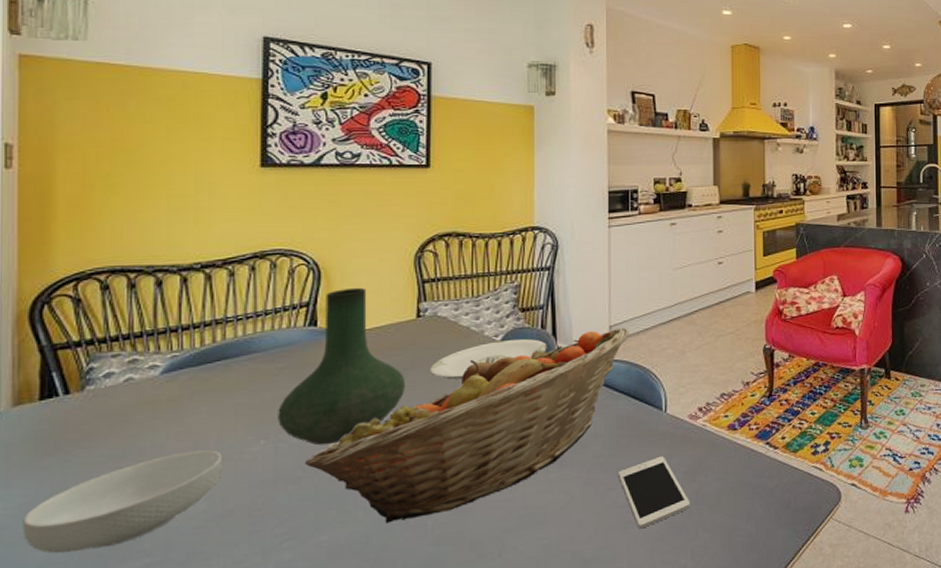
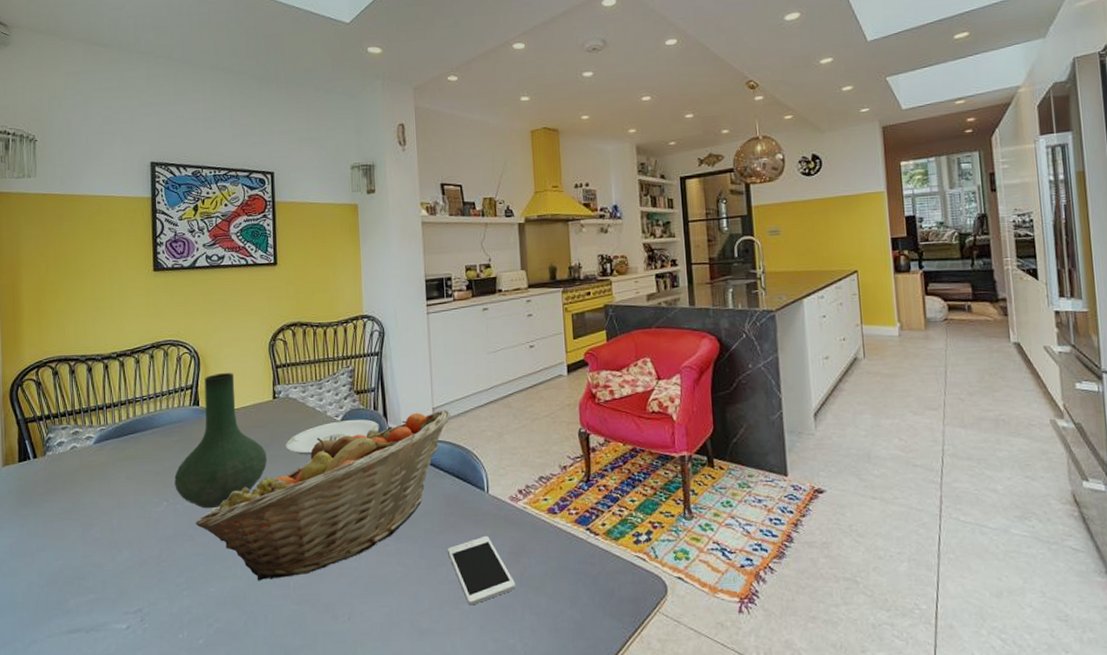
cereal bowl: present [22,450,222,554] -> none [12,508,138,585]

